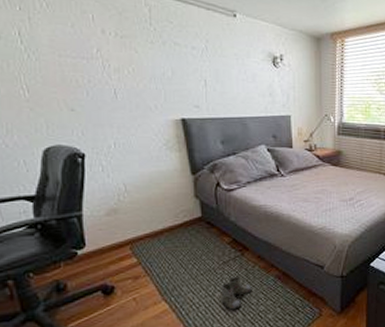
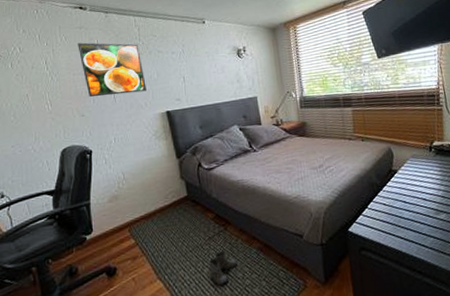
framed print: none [65,14,157,91] -> present [78,42,147,97]

